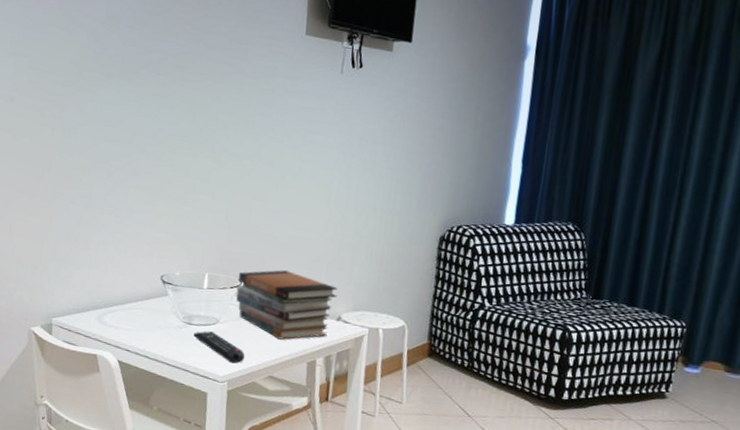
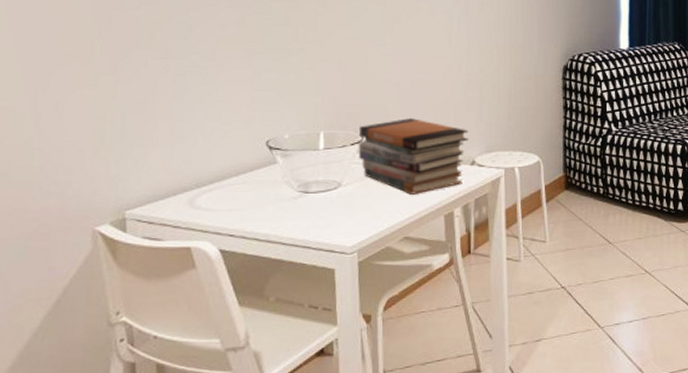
remote control: present [193,331,246,364] -> none [312,197,375,230]

